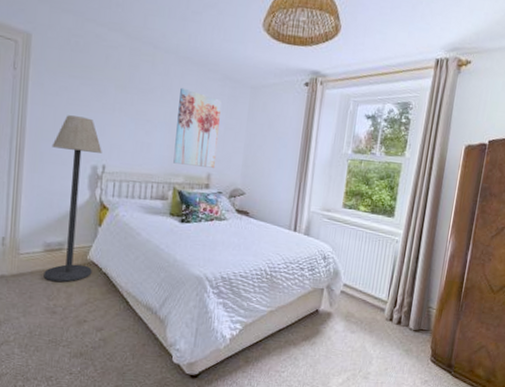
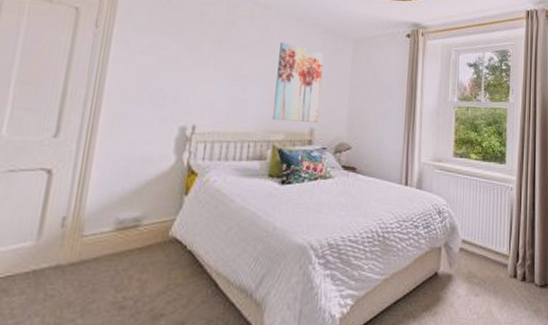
floor lamp: present [43,115,102,282] -> none [112,73,193,268]

